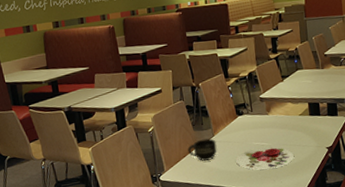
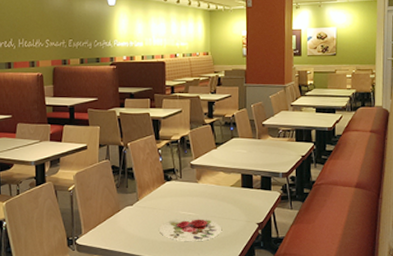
mug: present [187,138,217,161] -> none [109,203,141,226]

